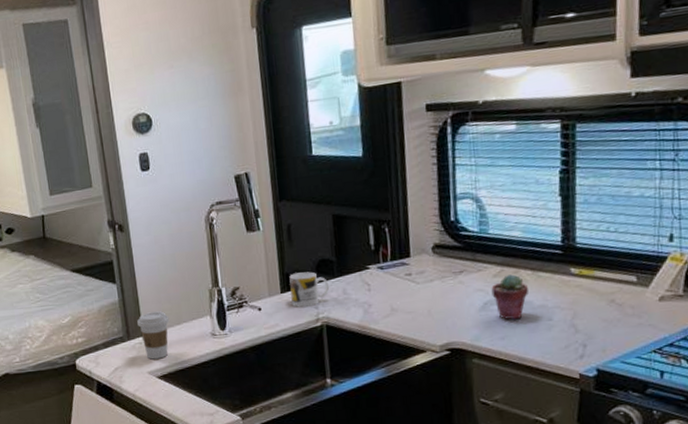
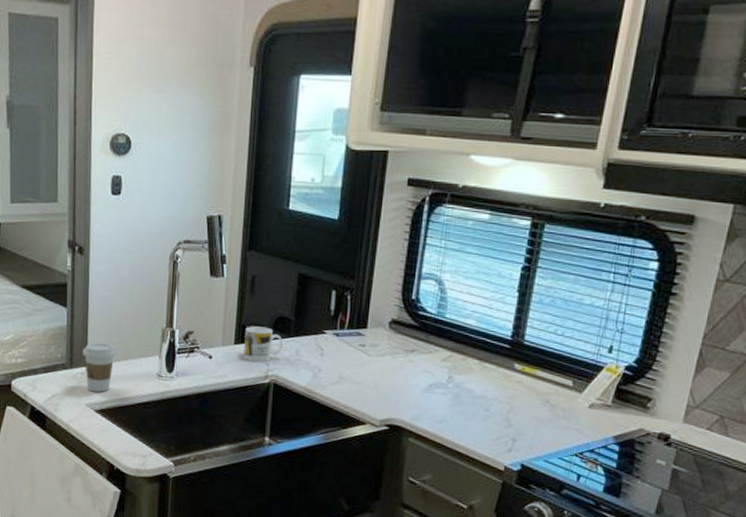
potted succulent: present [491,274,529,320] -> none [437,361,474,406]

